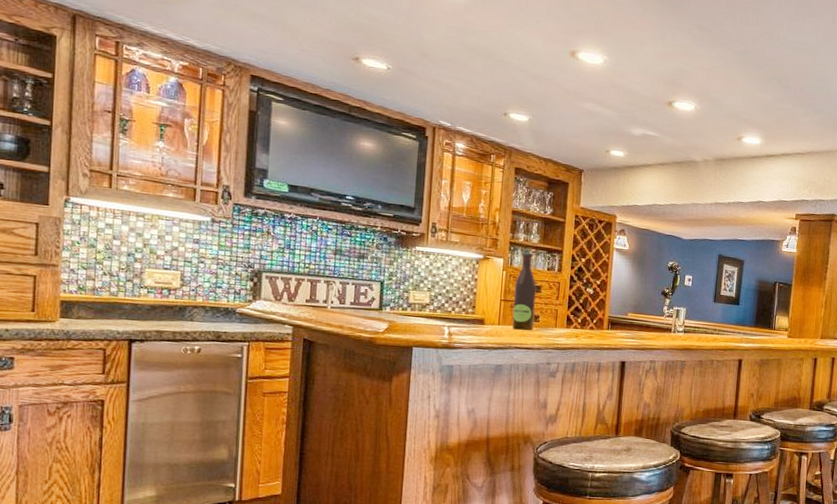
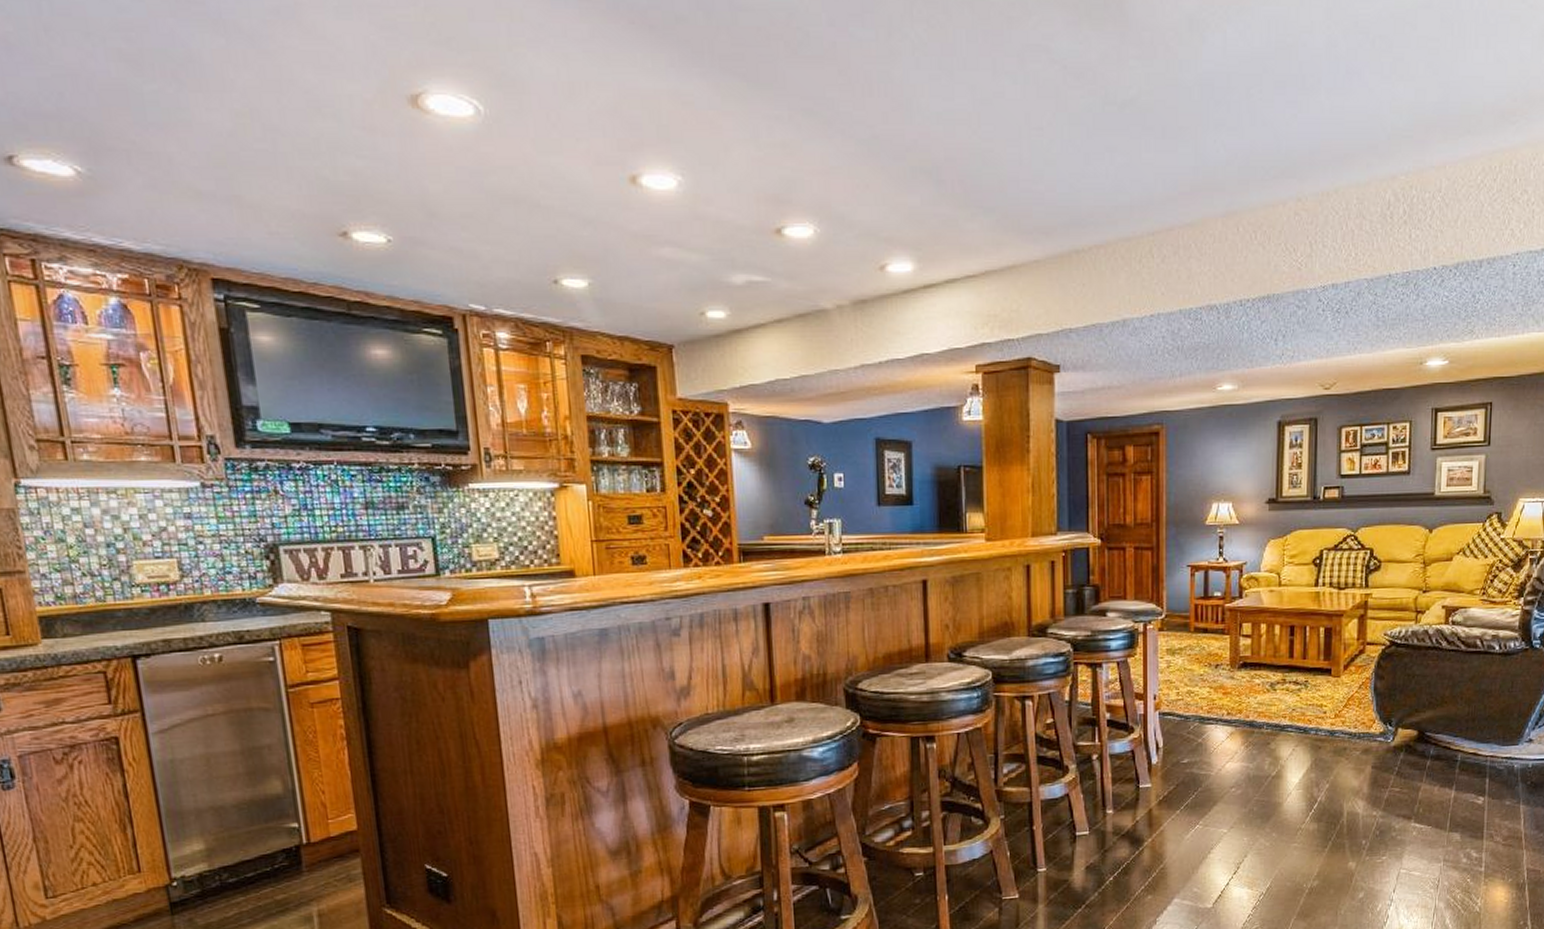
bottle: present [512,252,536,331] -> none [606,471,642,580]

